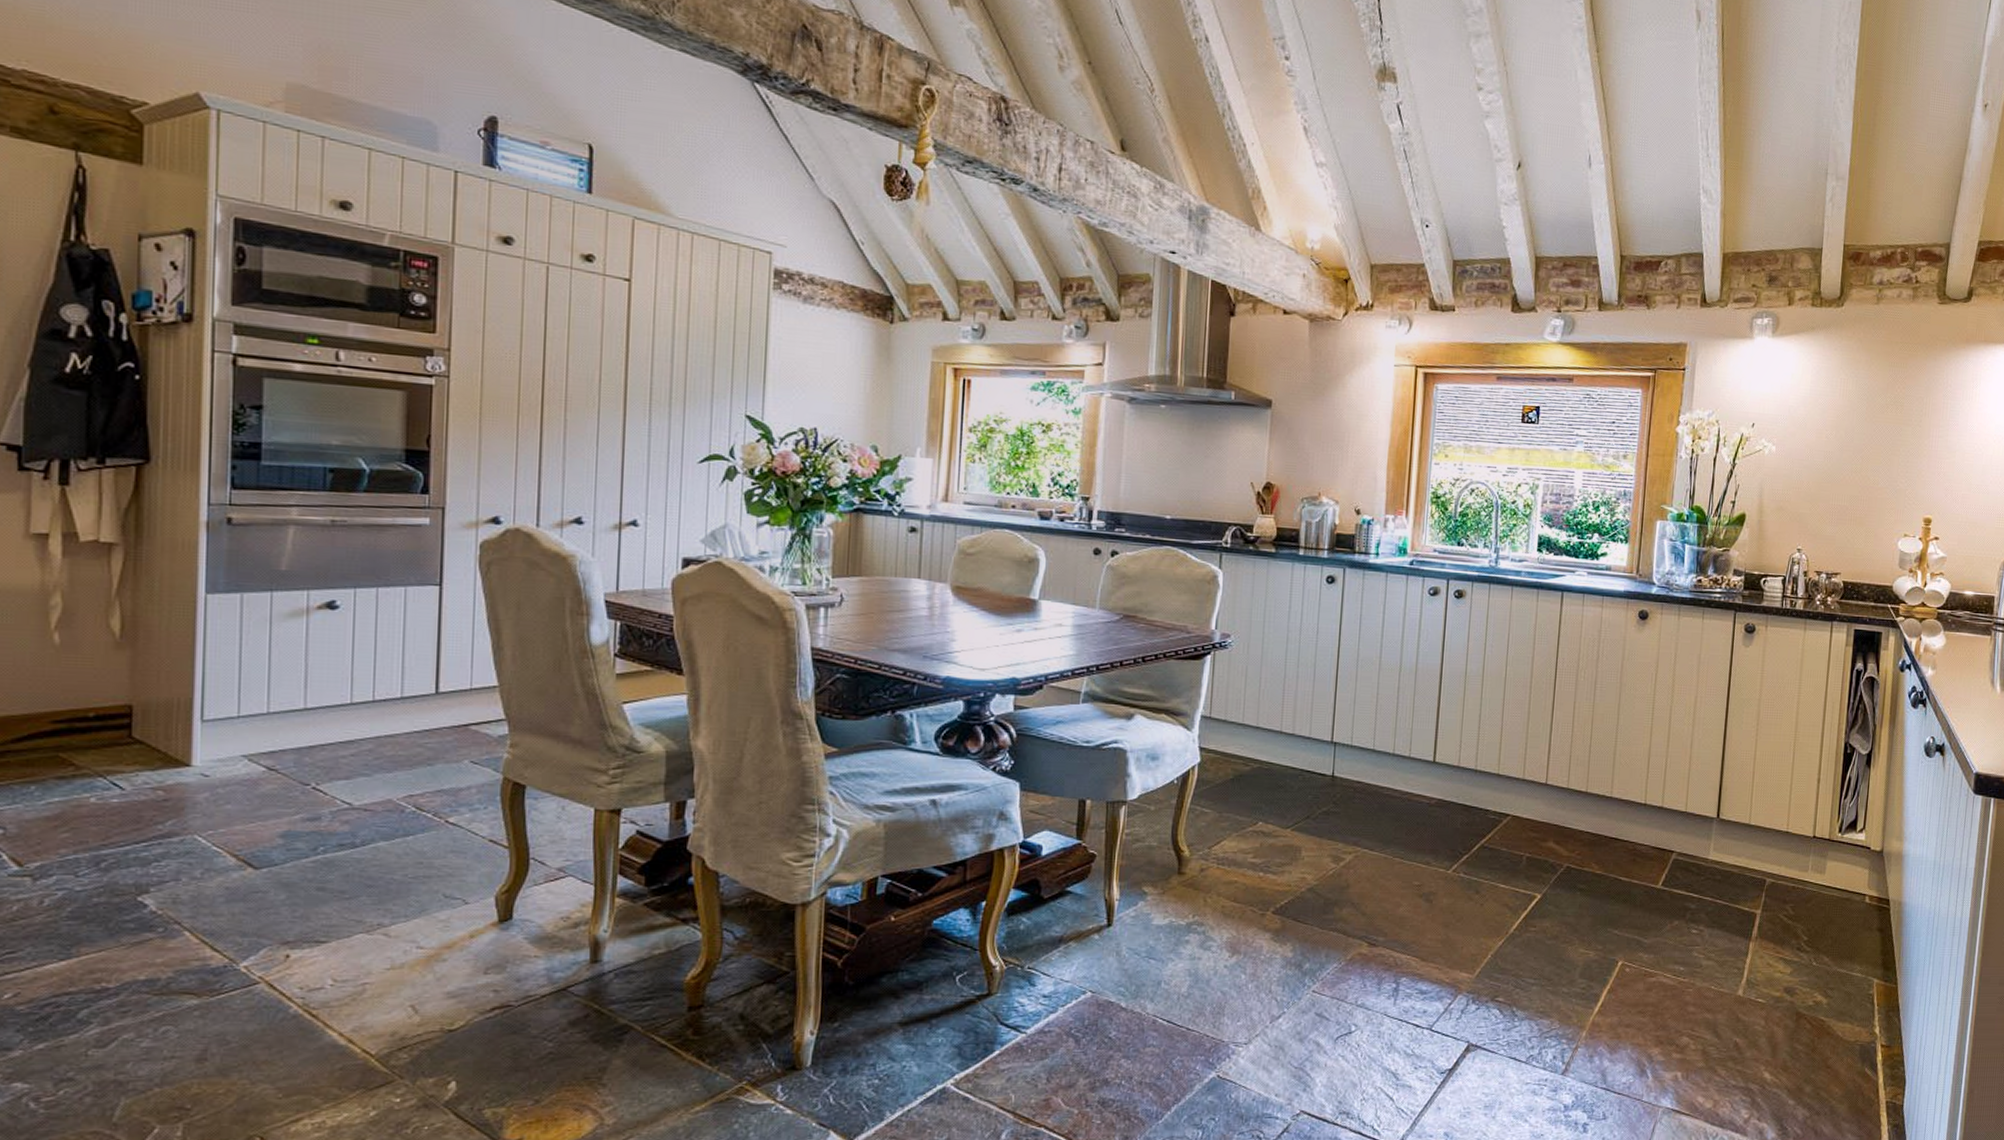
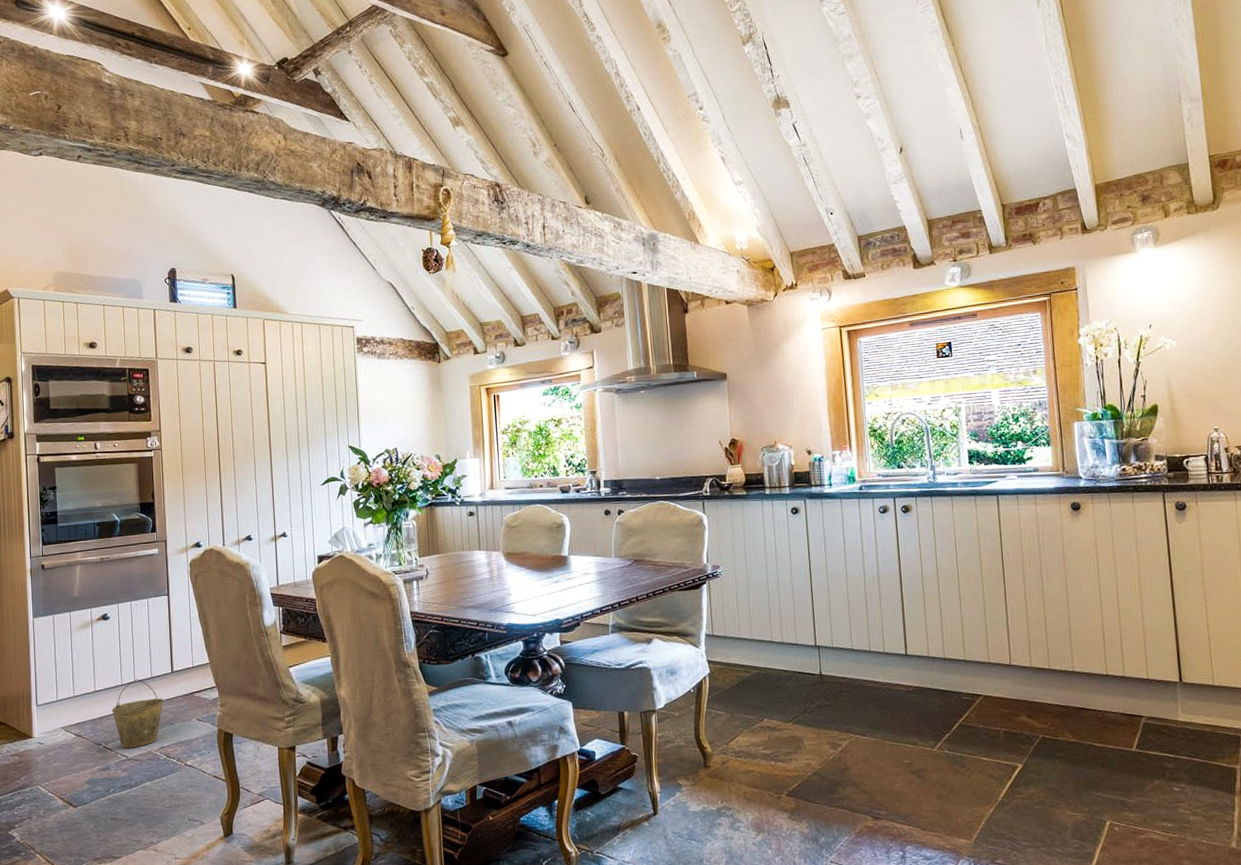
bucket: none [330,697,419,794] -> present [111,679,164,749]

